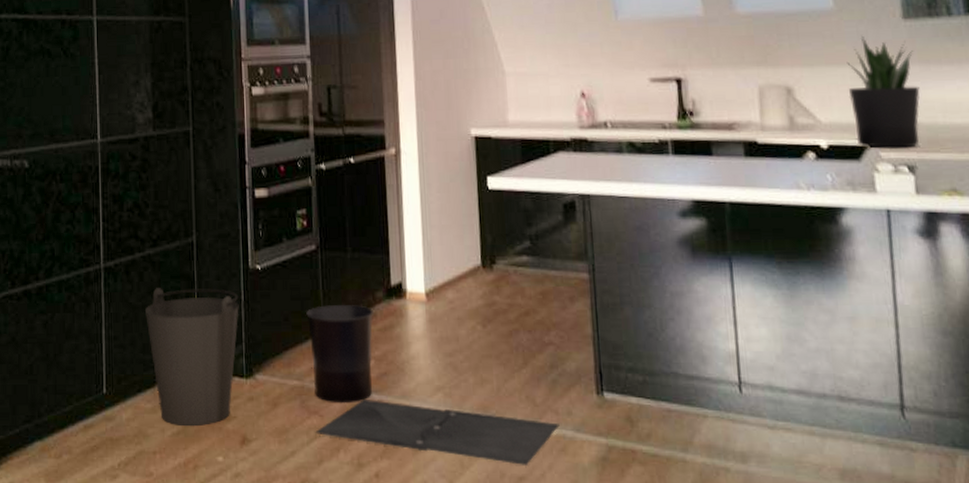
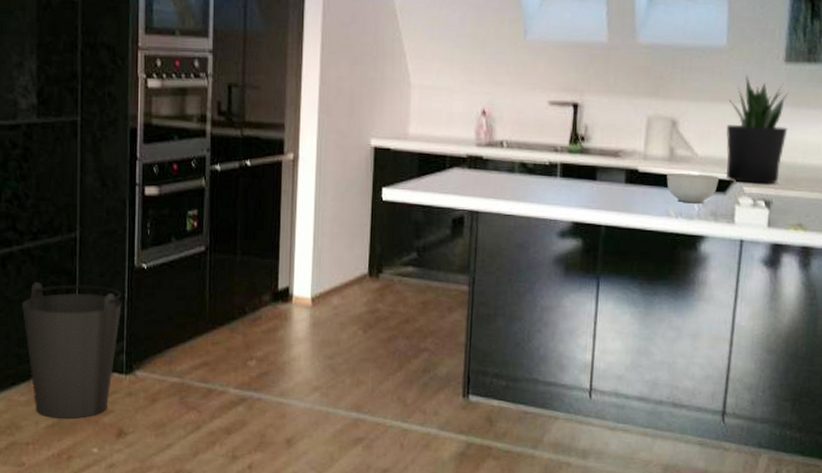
waste bin: present [306,305,373,404] -> none [191,306,258,400]
door mat: present [315,400,560,465] -> none [192,397,426,459]
bowl: none [790,142,850,174] -> present [666,173,719,204]

